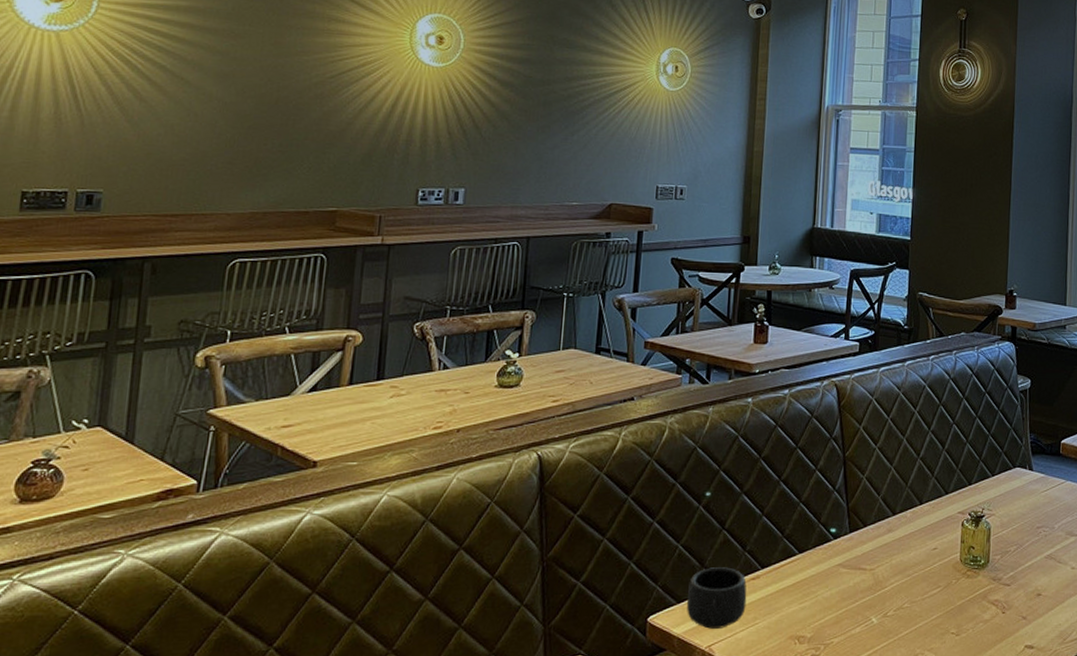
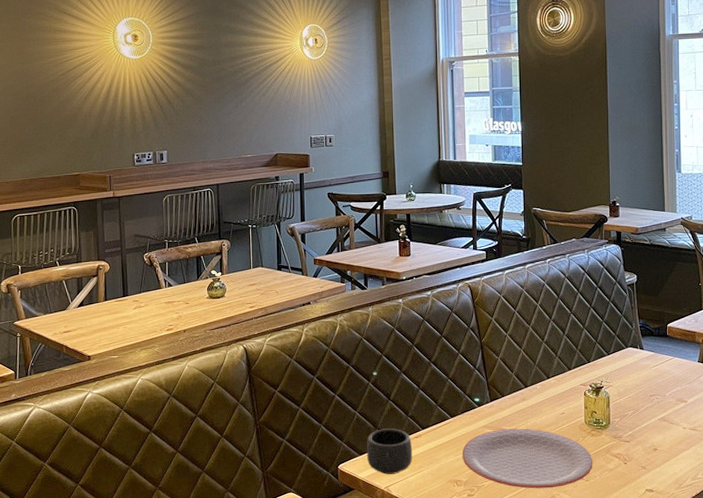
plate: none [808,567,967,646] -> present [462,428,593,489]

